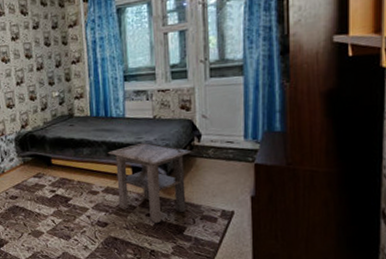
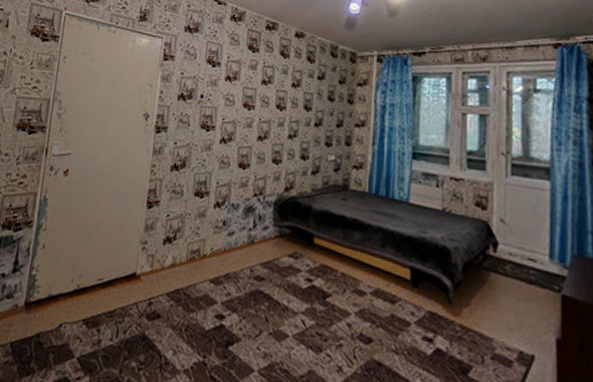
side table: present [107,142,192,224] -> none [383,238,486,354]

